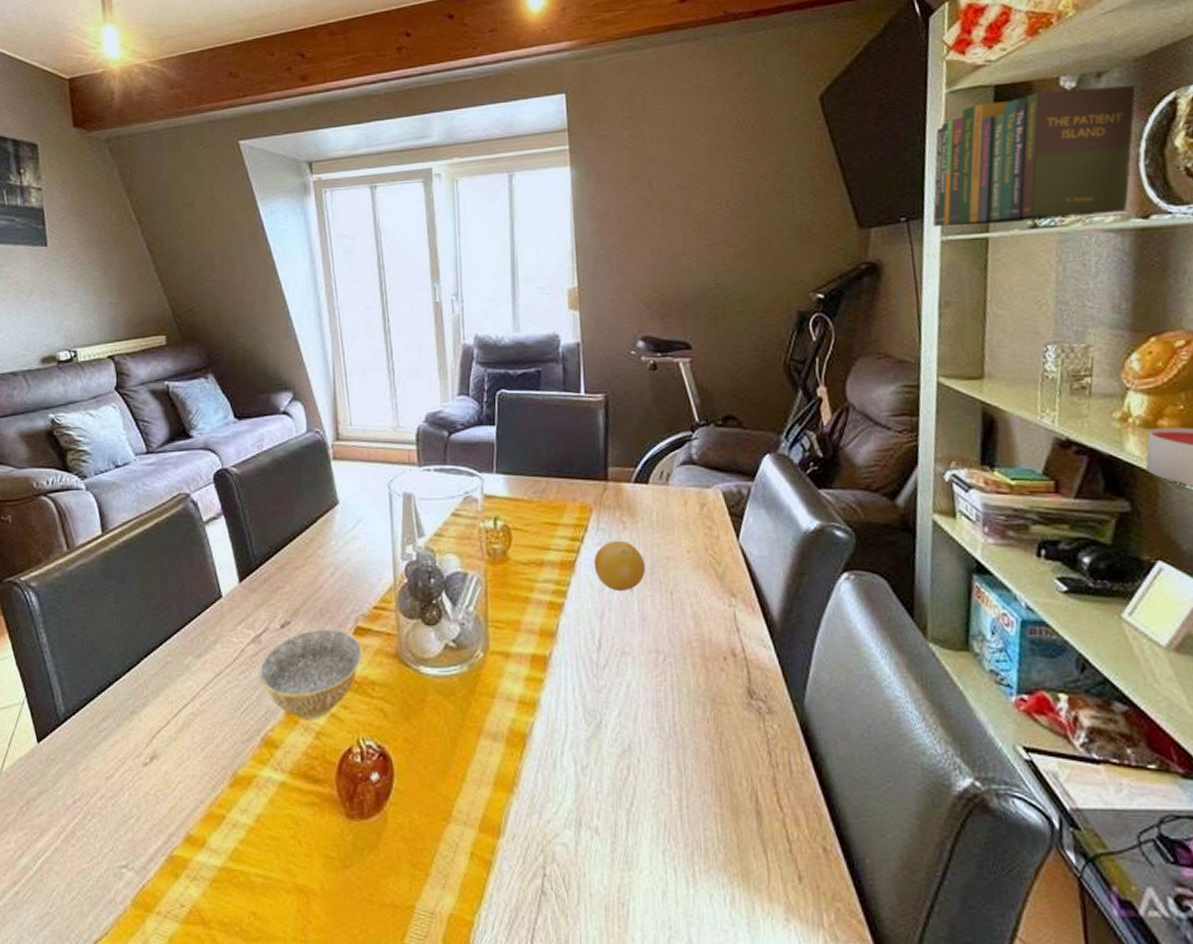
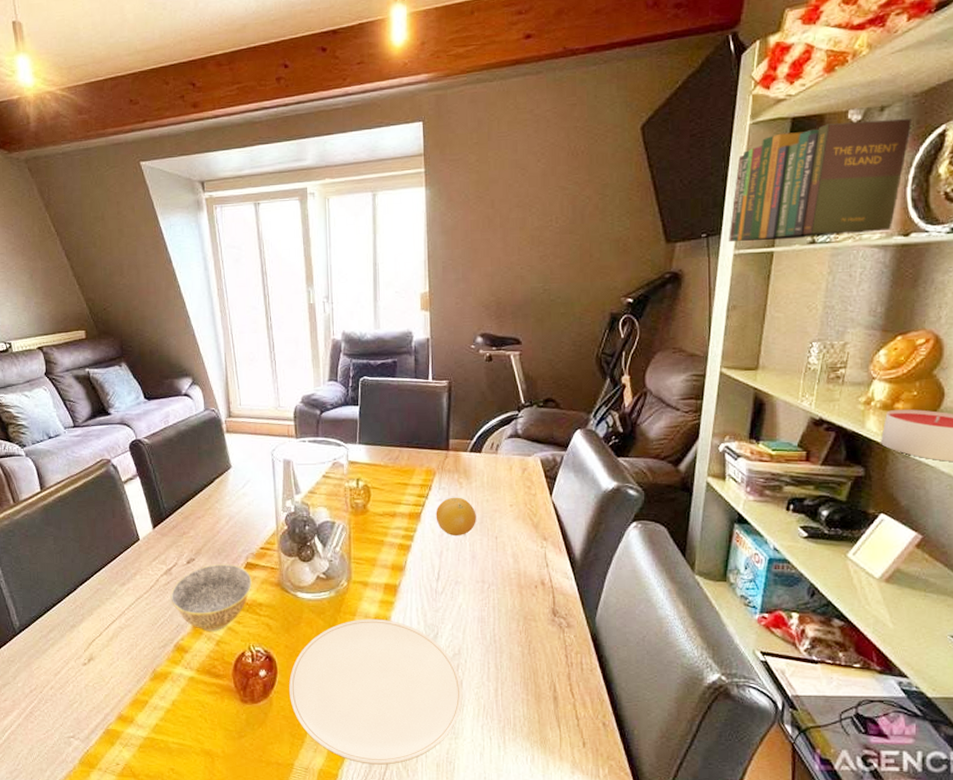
plate: none [409,702,637,908] -> present [289,619,463,765]

